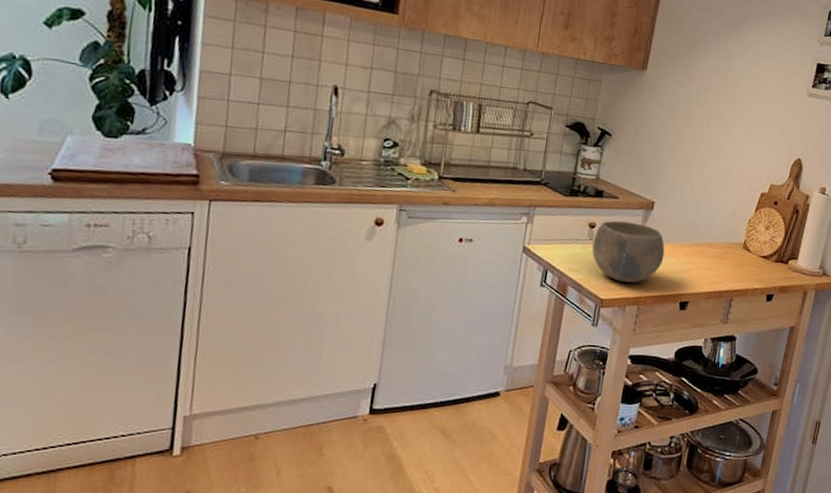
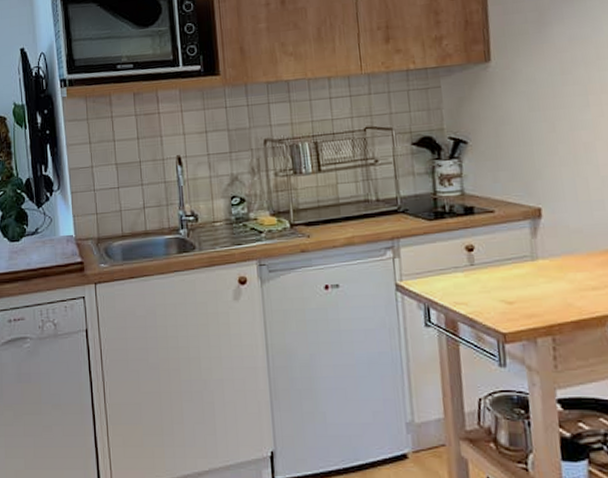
bowl: present [592,220,665,283] -> none [475,237,572,310]

